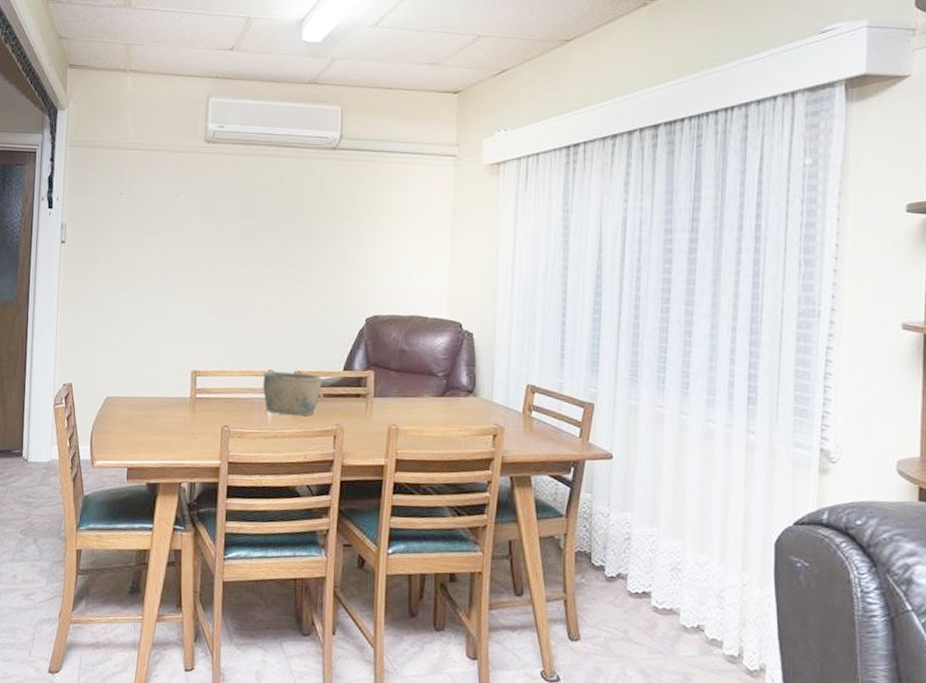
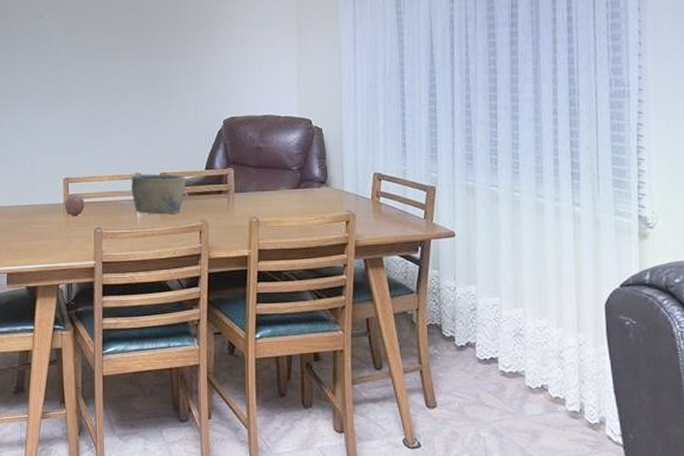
fruit: none [191,389,213,413] -> present [65,195,85,217]

